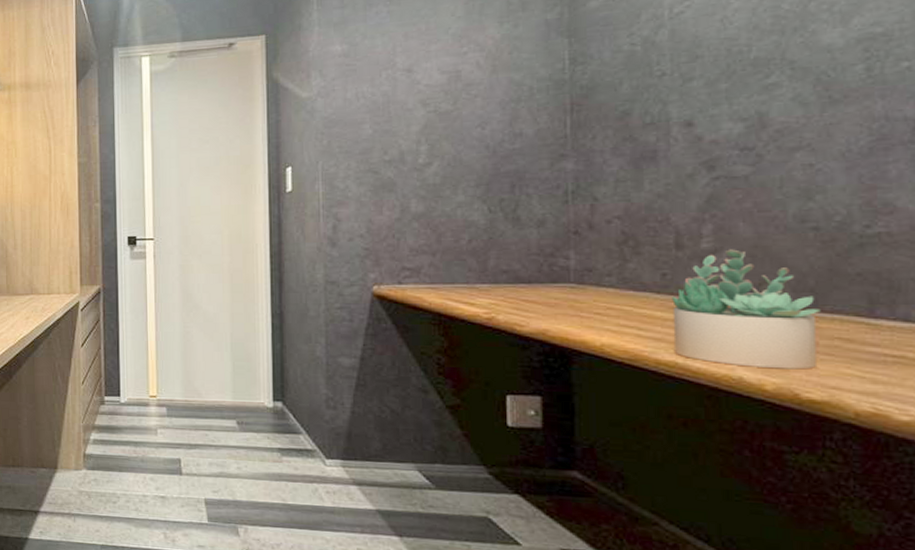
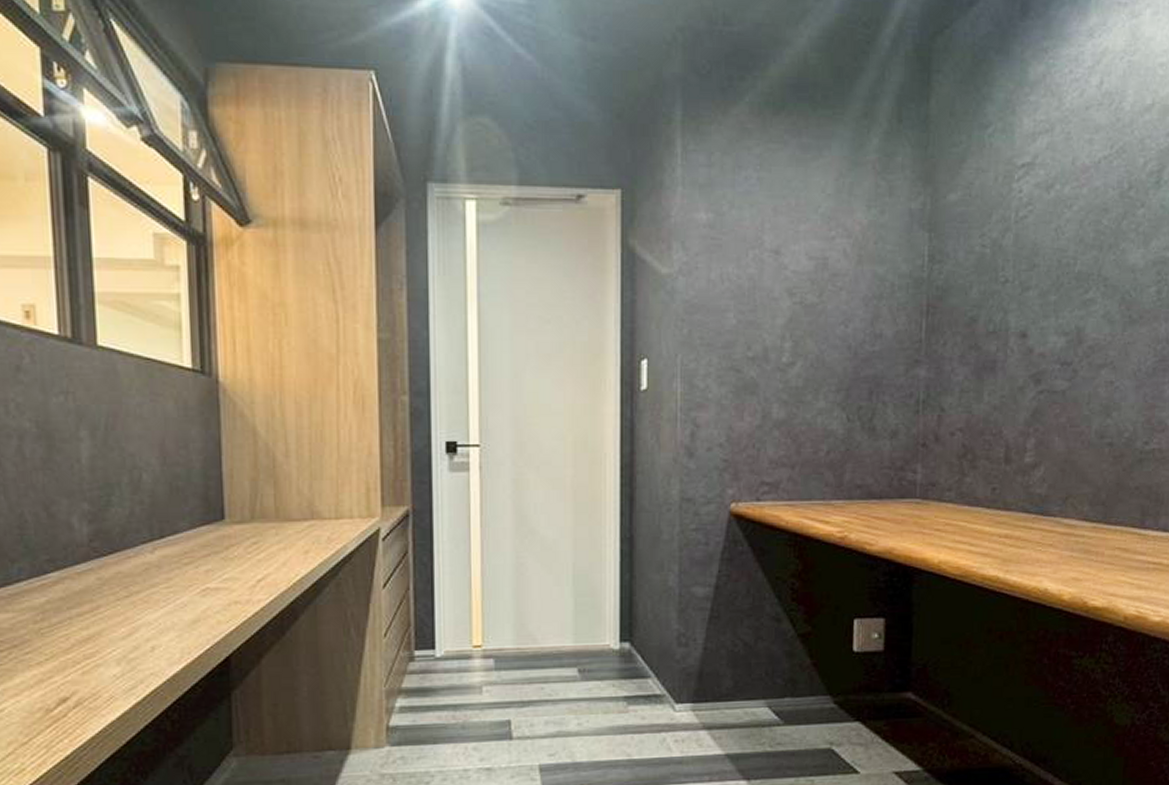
succulent plant: present [672,249,820,370] -> none [997,464,1108,579]

